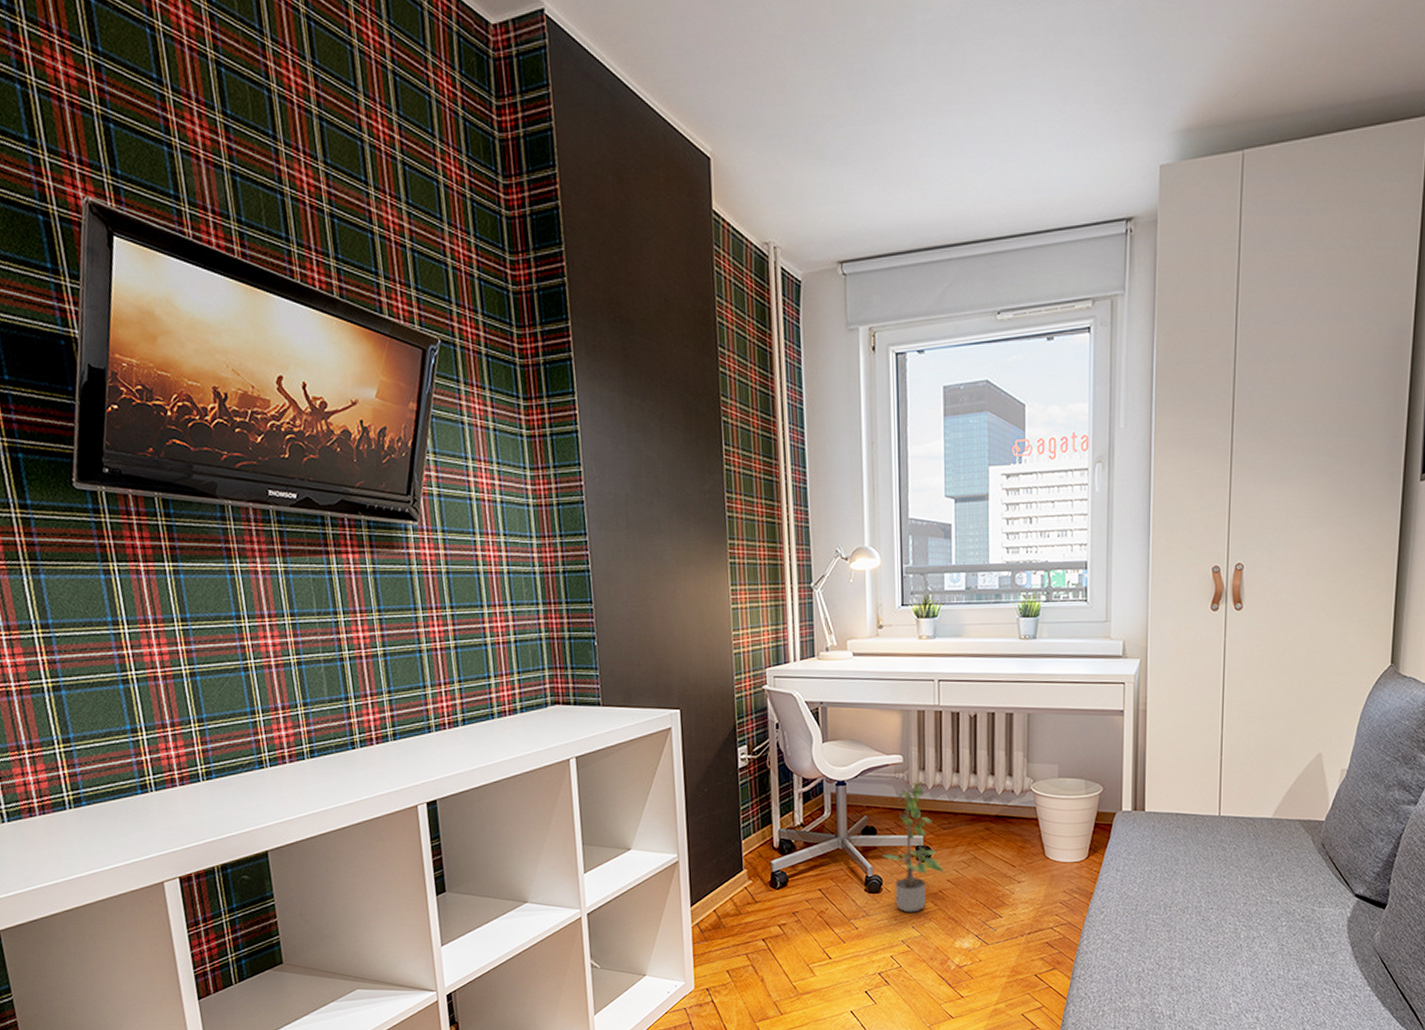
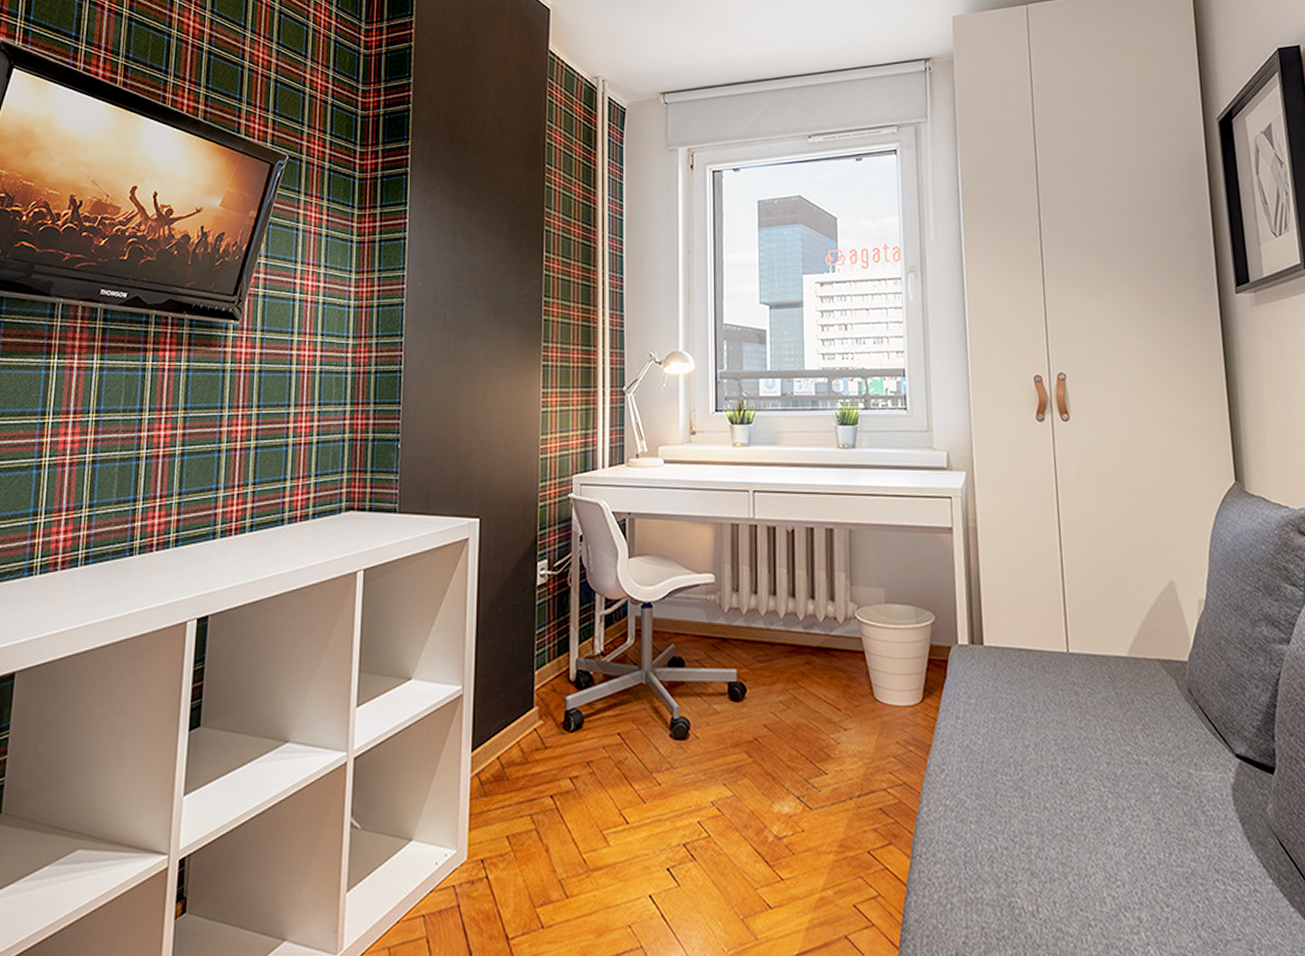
potted plant: present [882,779,945,913] -> none [691,602,761,766]

